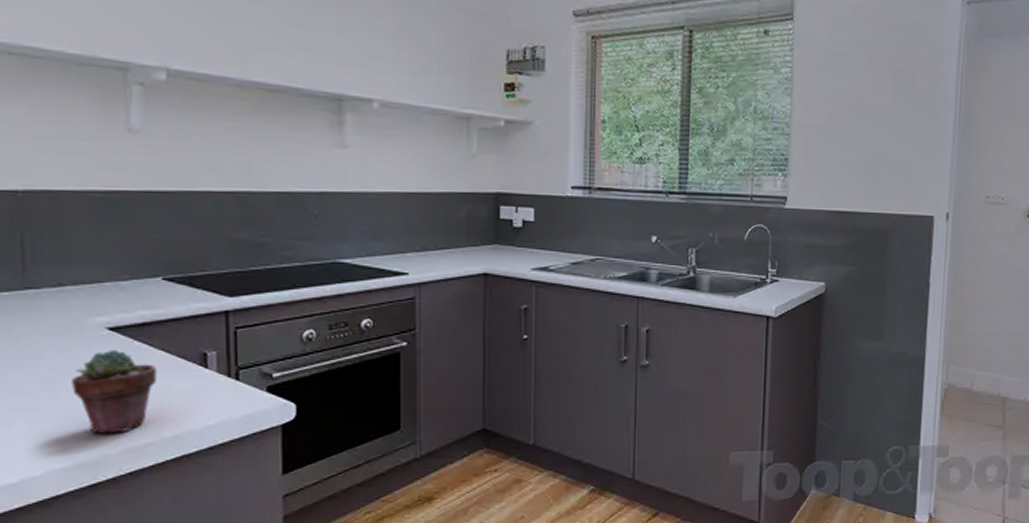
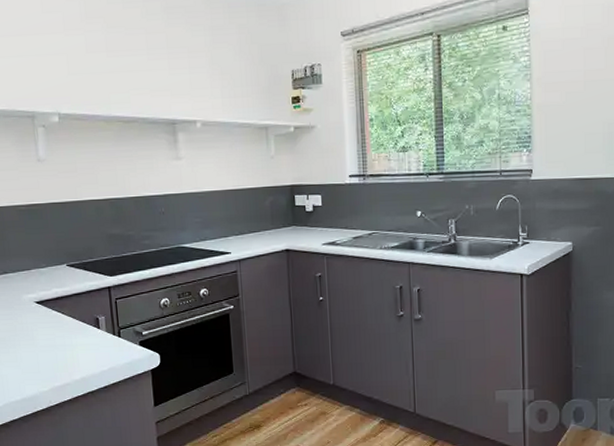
potted succulent: present [72,349,157,434] -> none [16,317,69,377]

